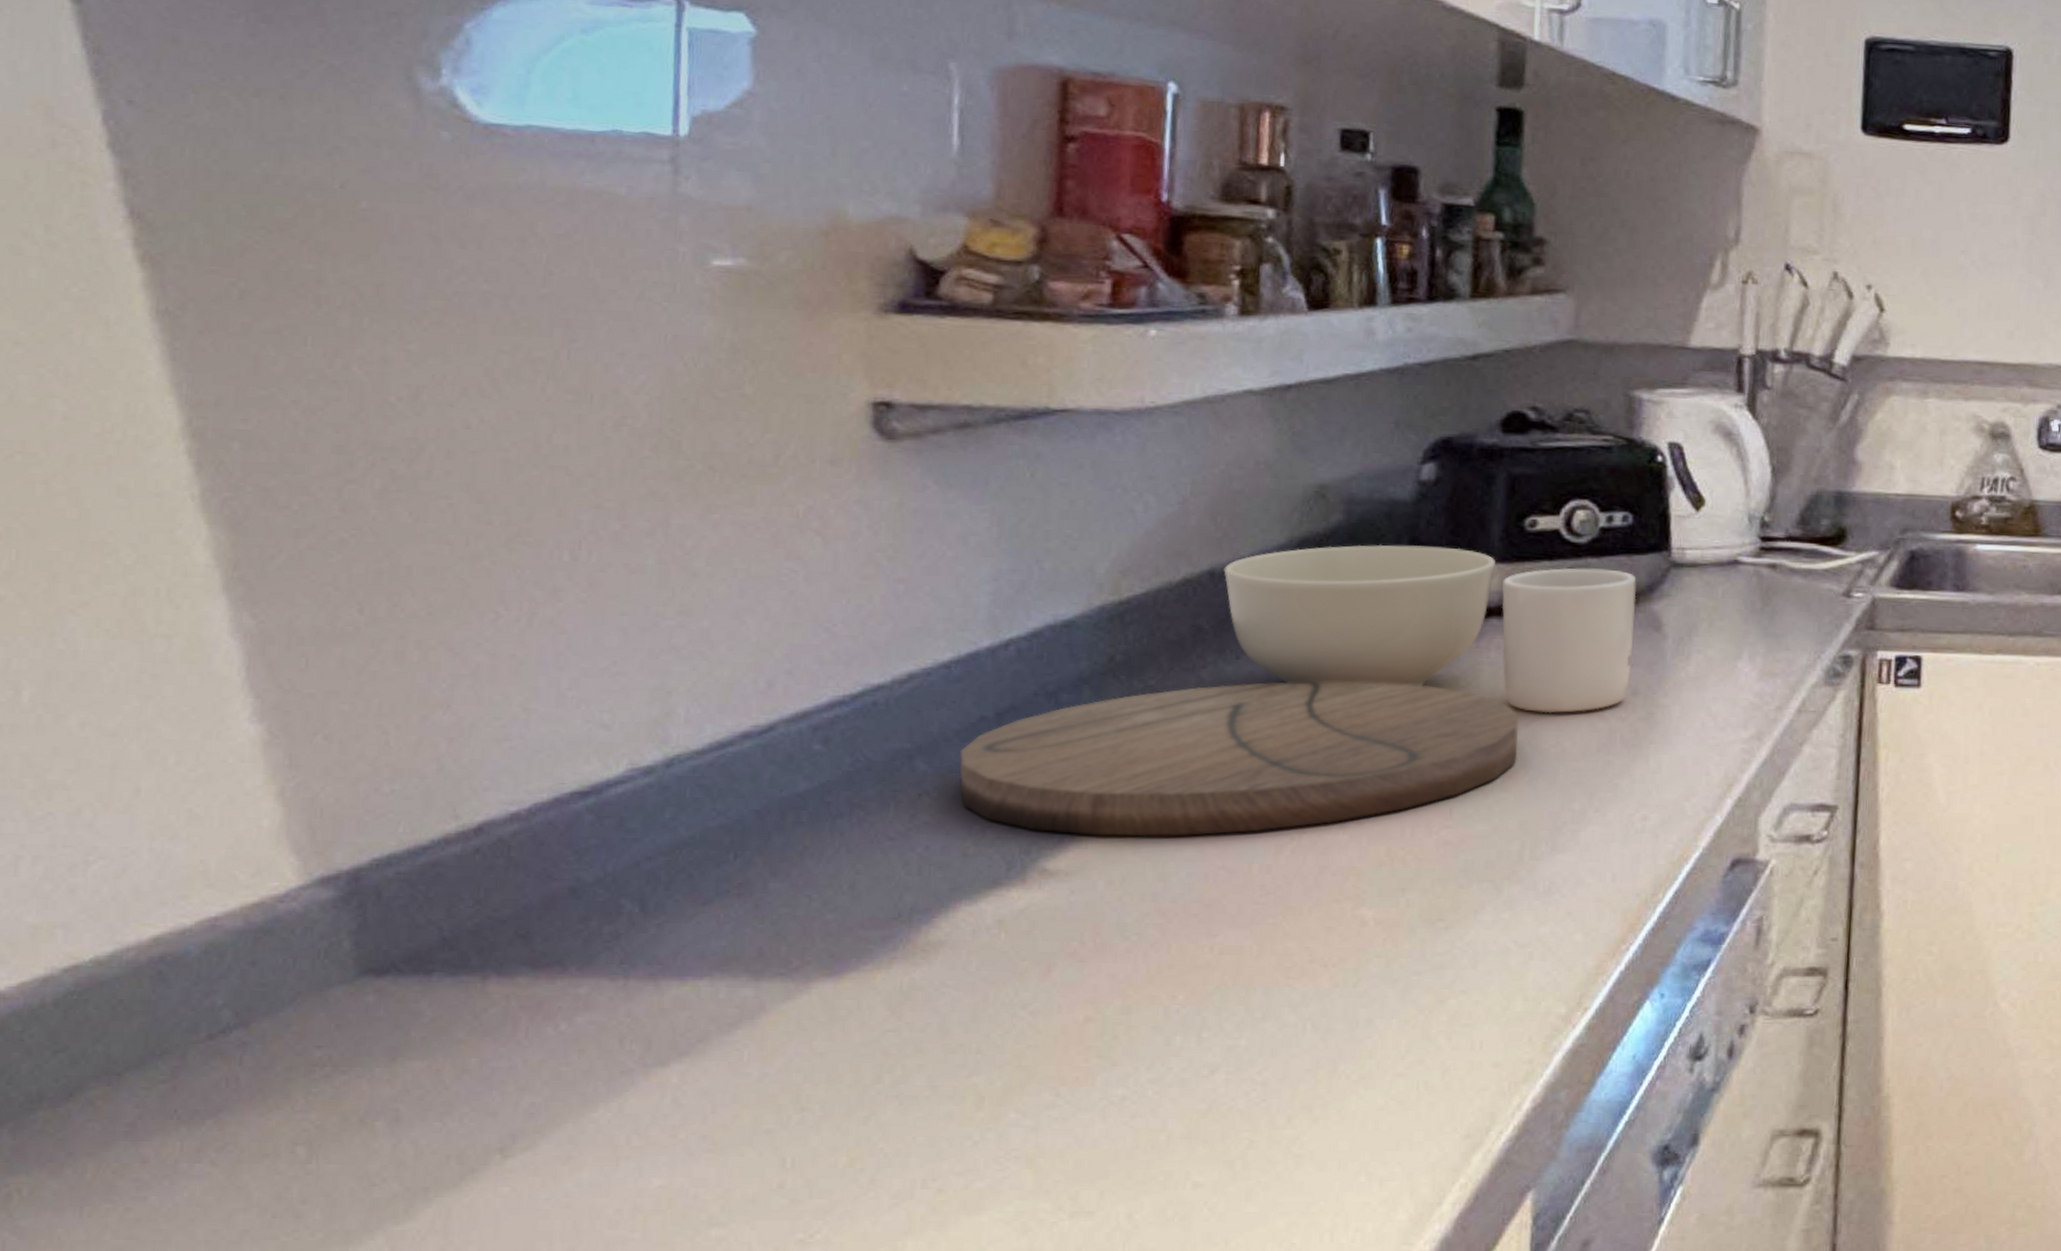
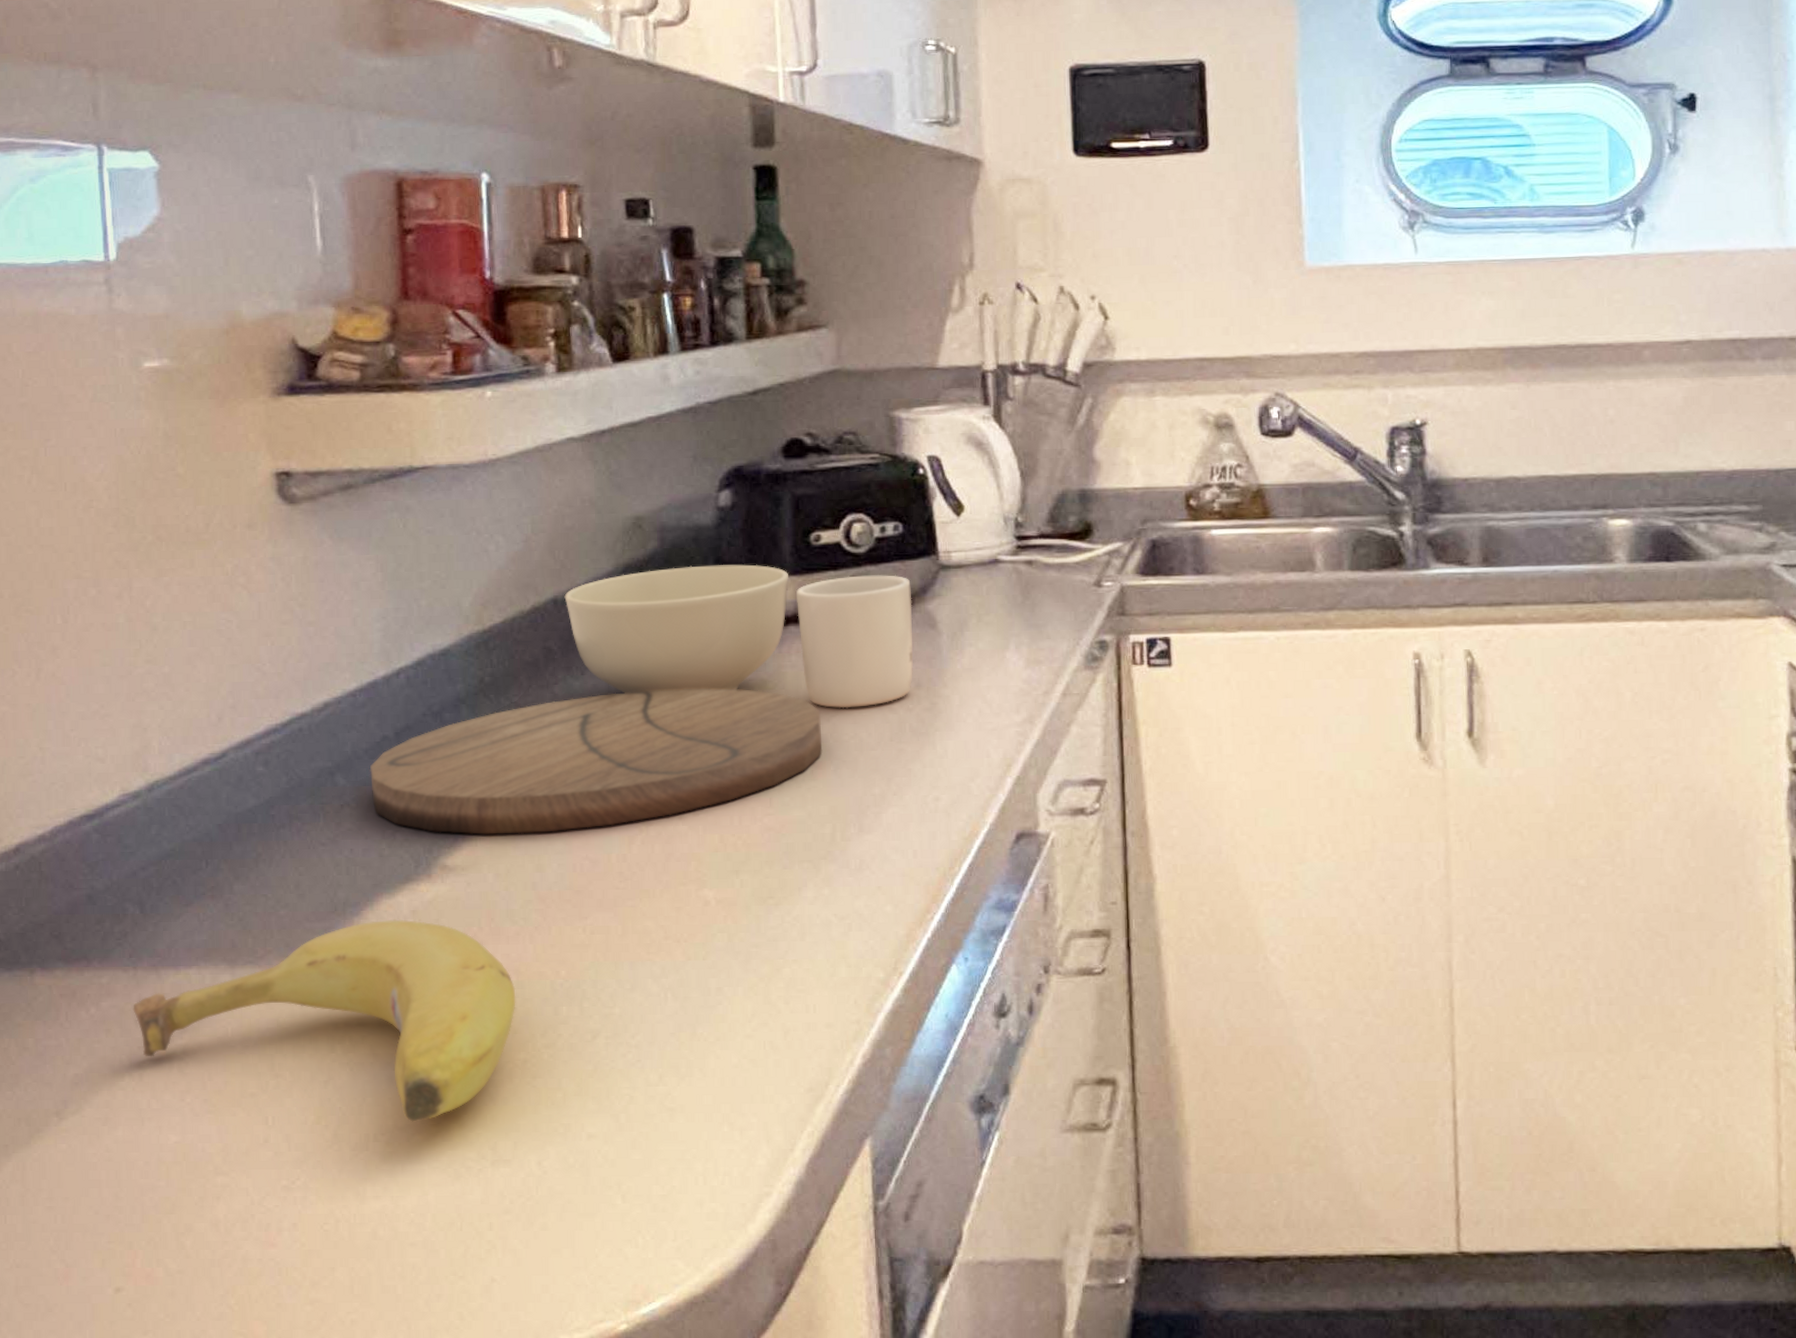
fruit: none [618,929,1120,1166] -> present [133,919,516,1122]

